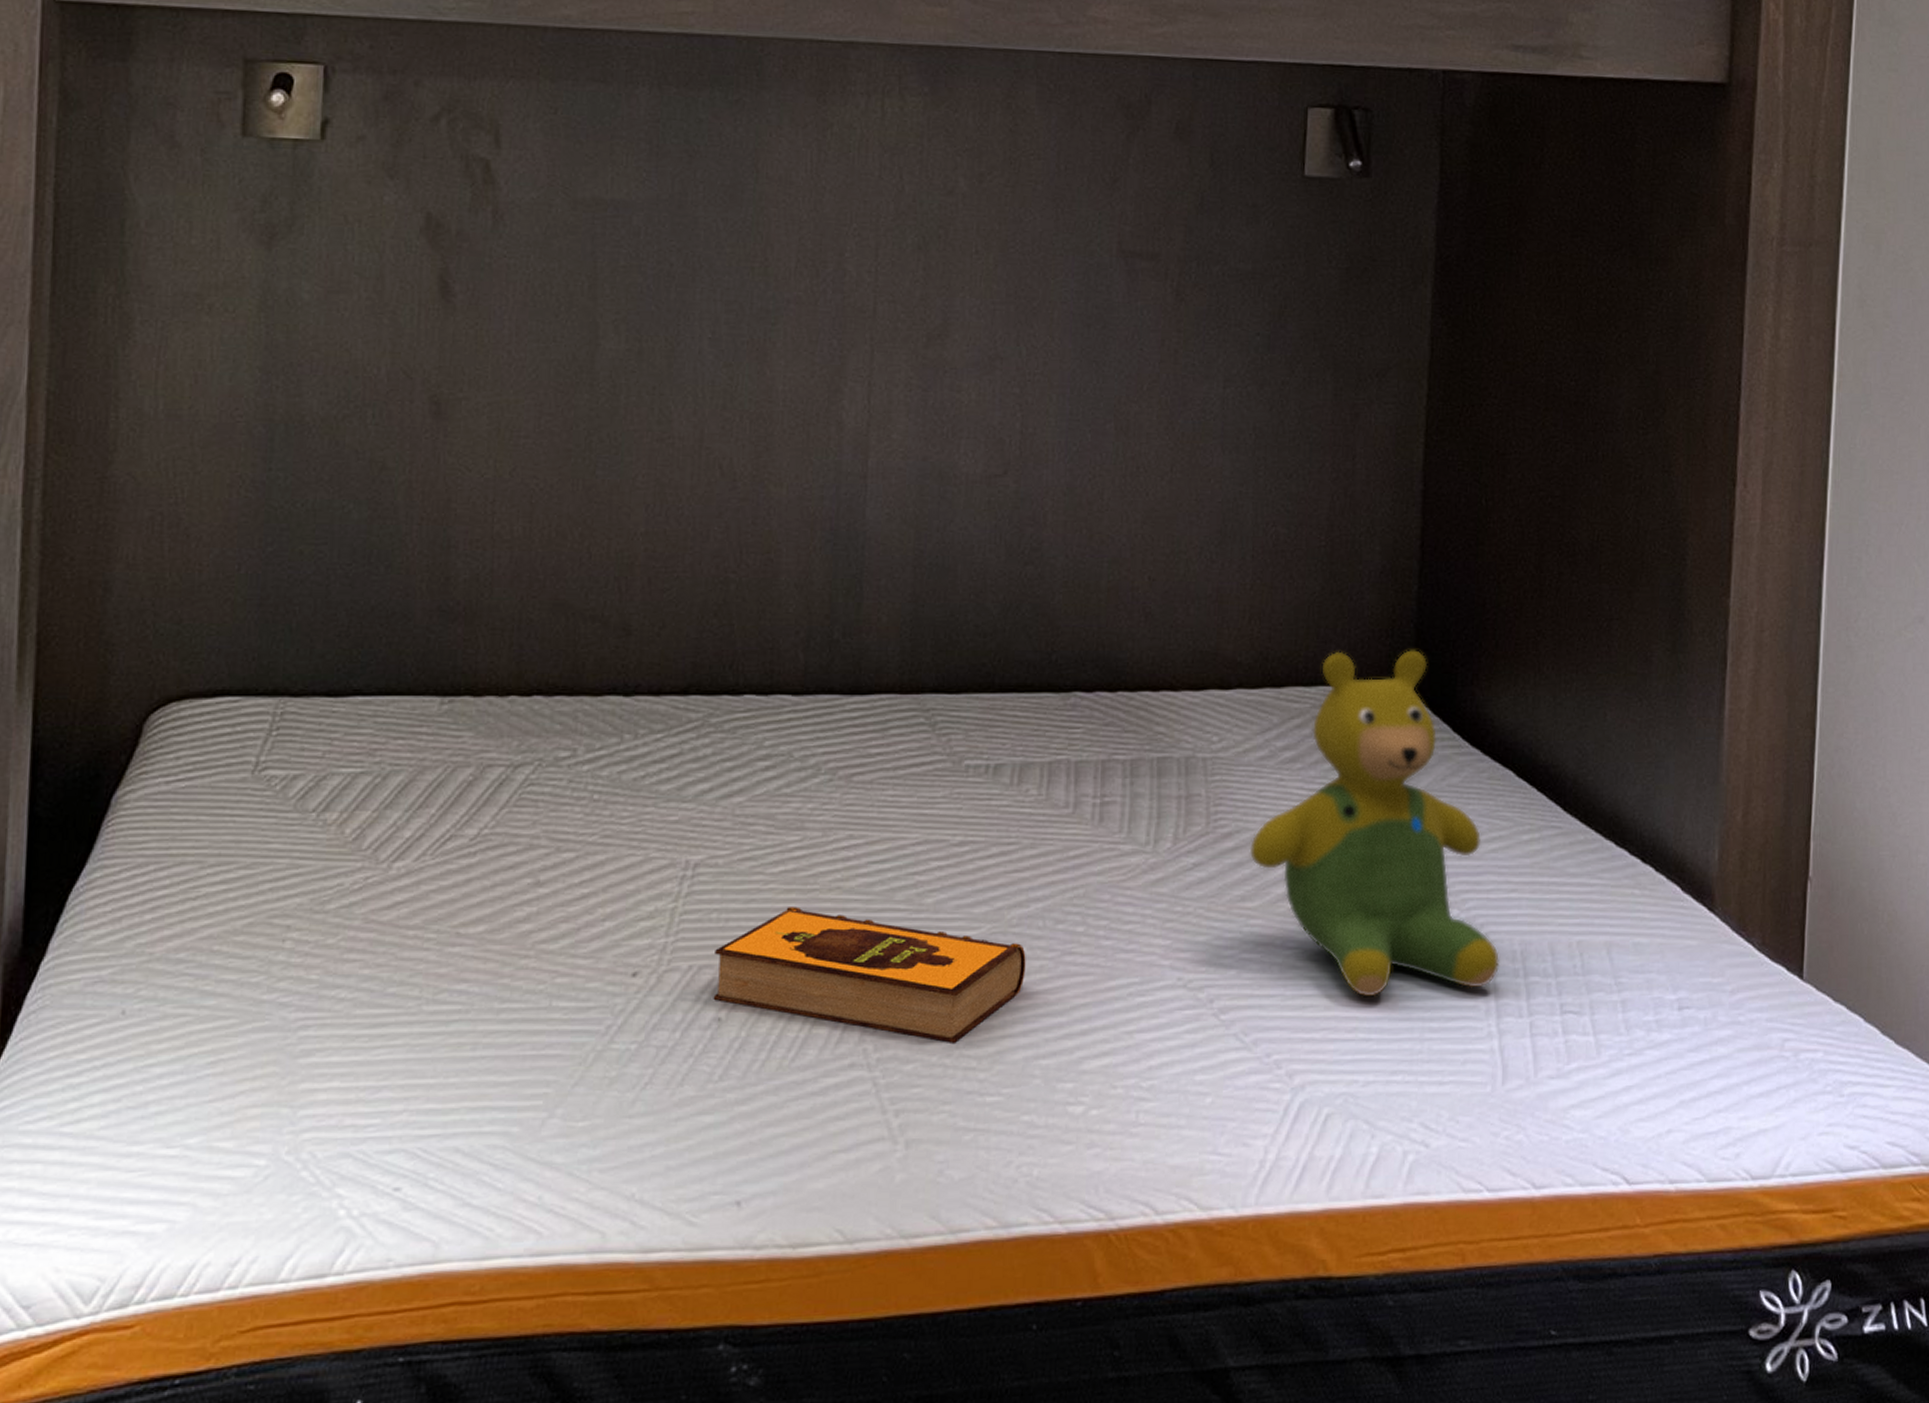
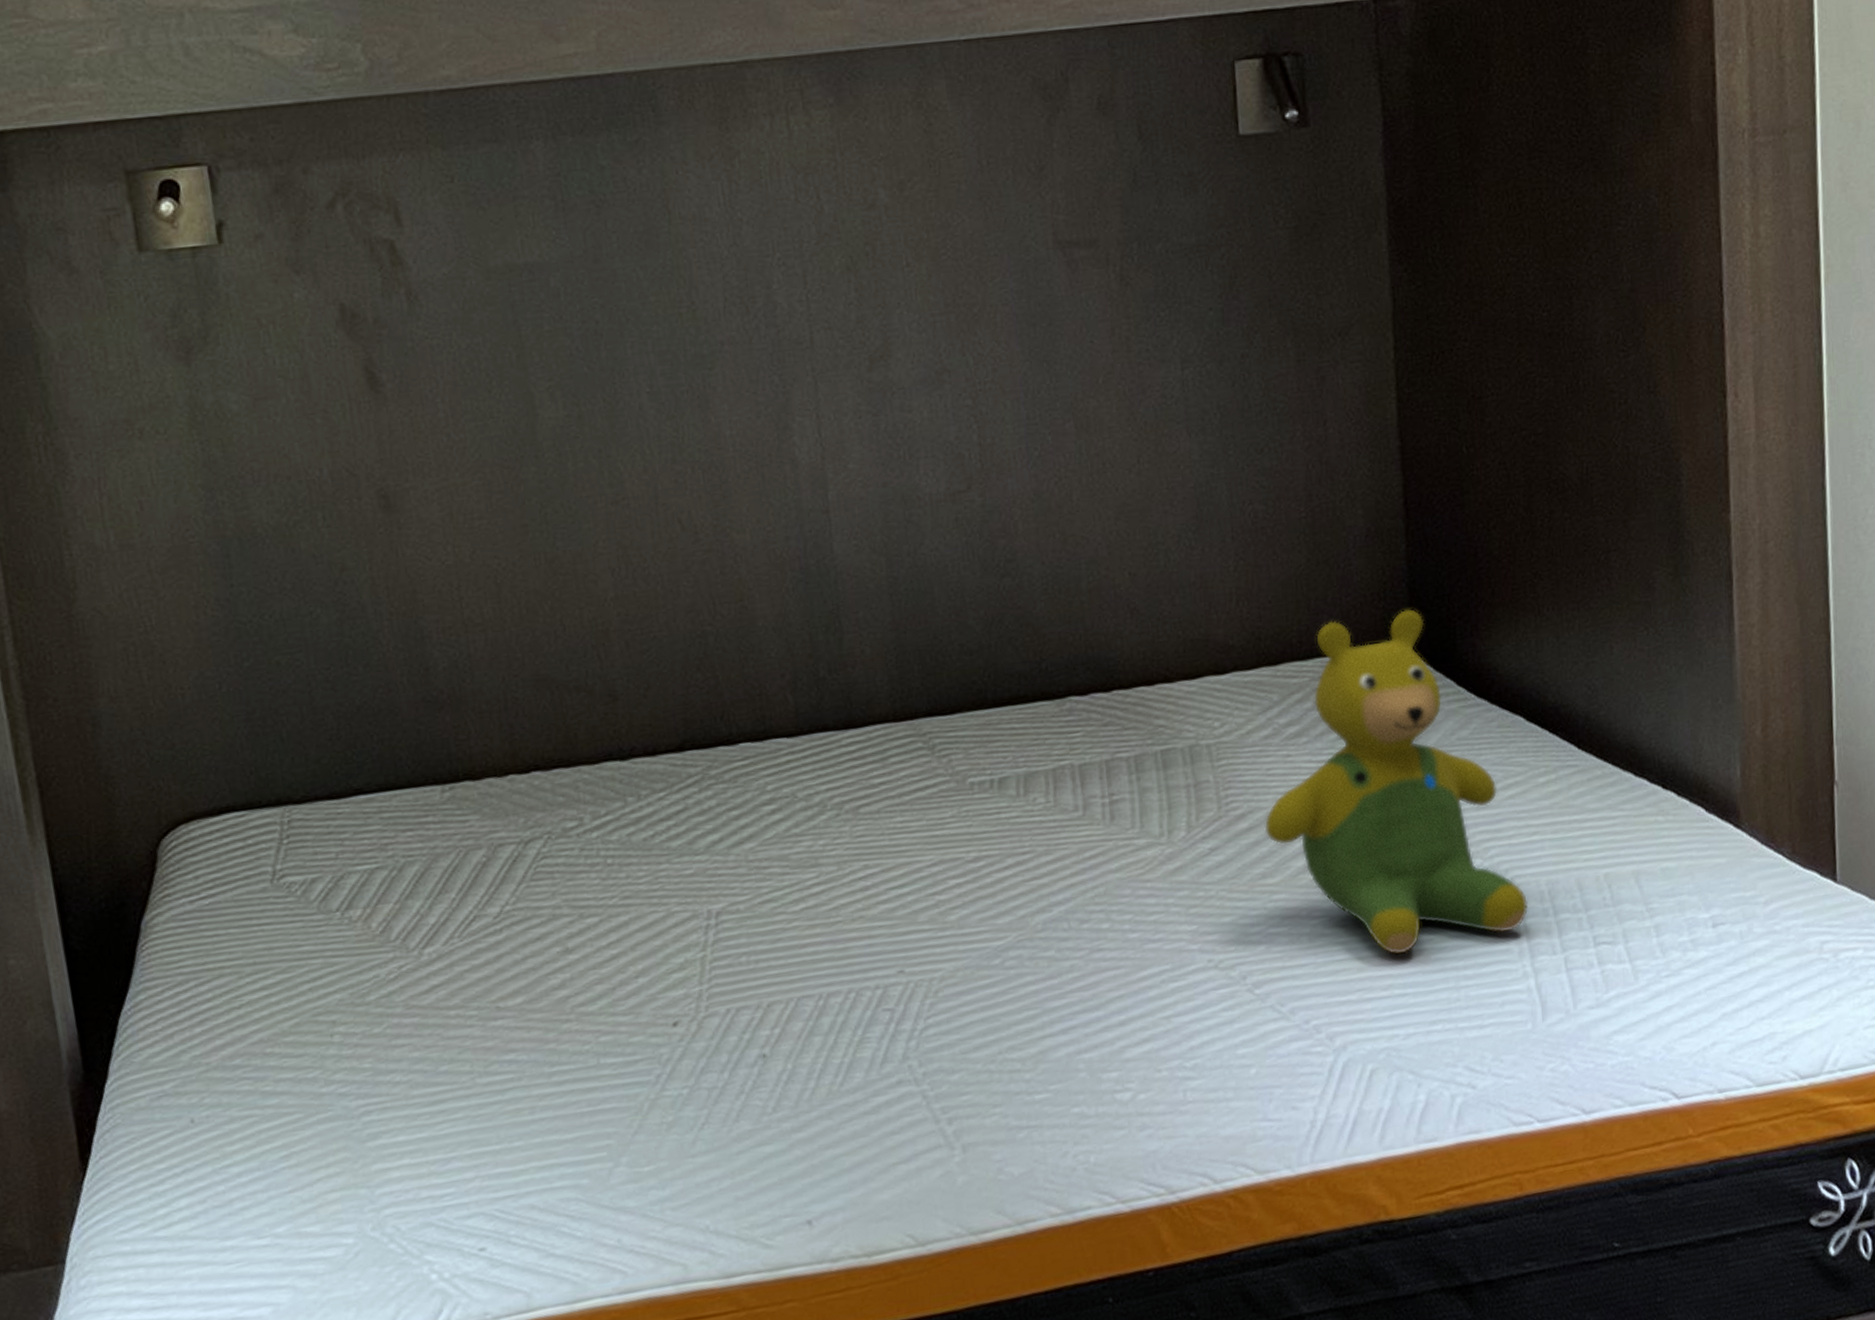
hardback book: present [713,907,1026,1043] -> none [750,940,1057,1050]

